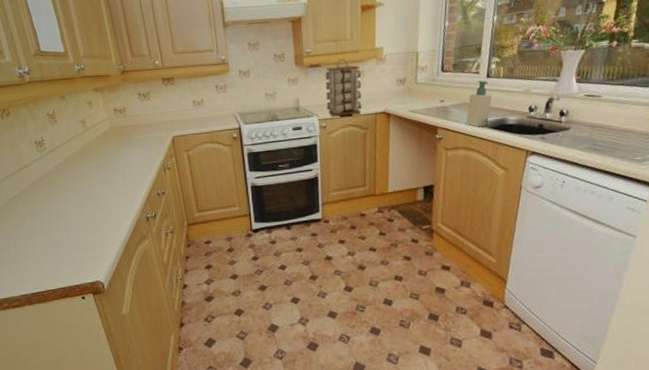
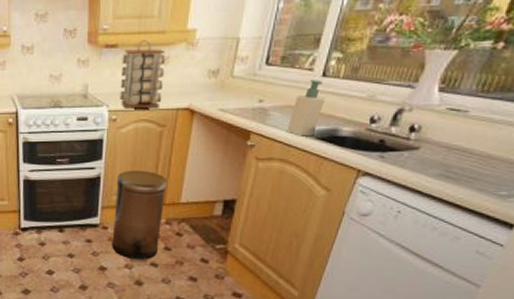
pedal bin: none [331,167,376,249] -> present [112,170,168,263]

